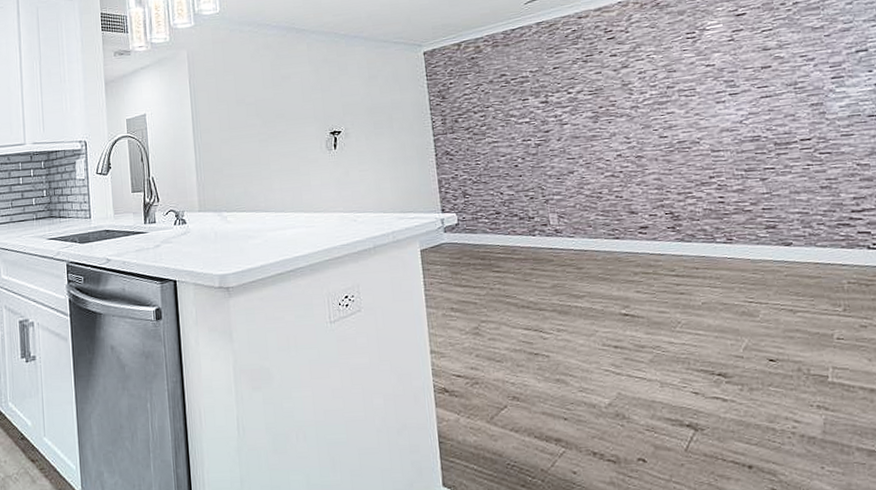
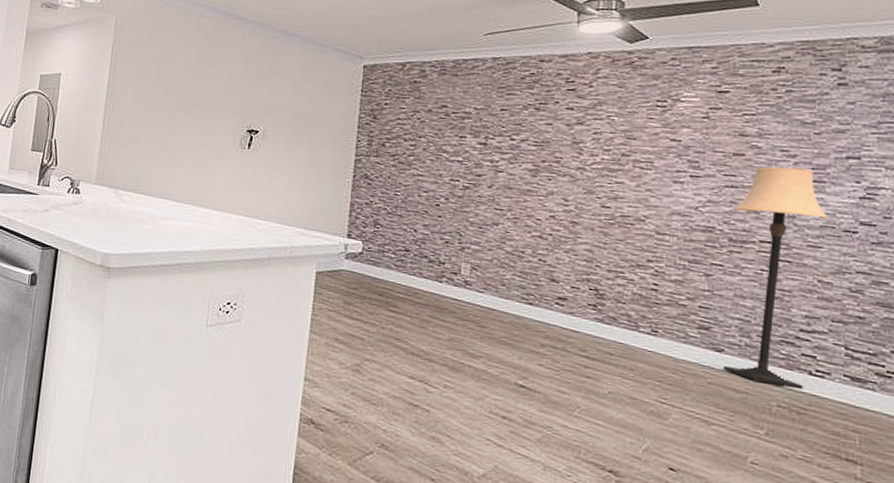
lamp: none [771,68,866,266] -> present [724,166,829,390]

